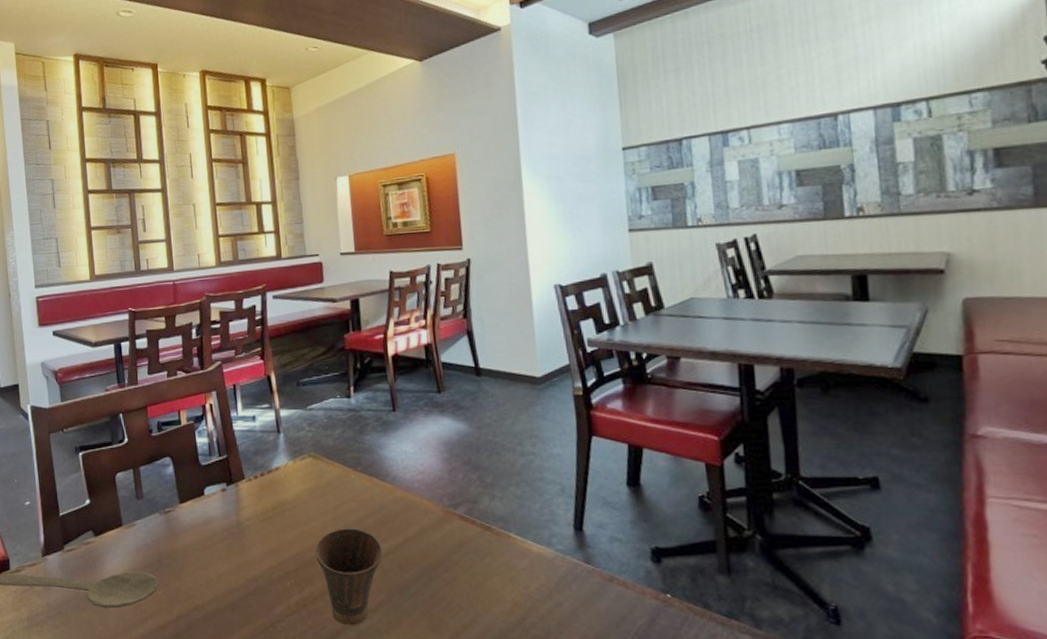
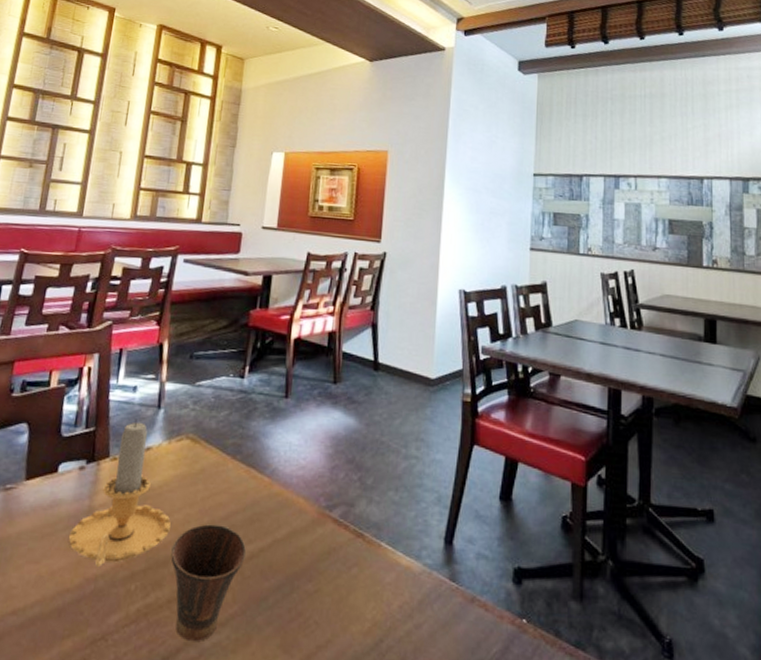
candle: none [226,444,310,569] -> present [69,418,171,567]

